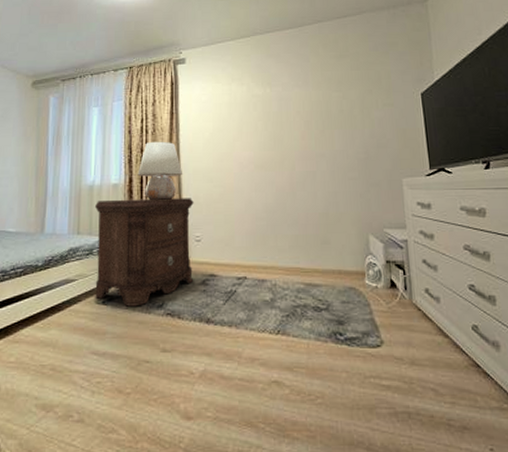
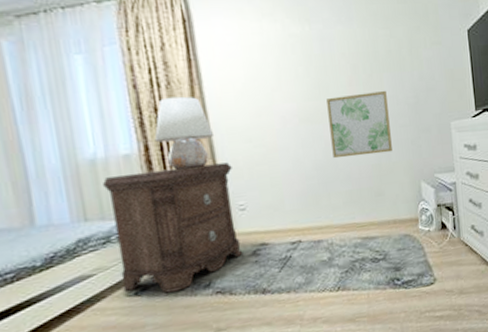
wall art: none [280,145,340,204] -> present [326,90,392,159]

